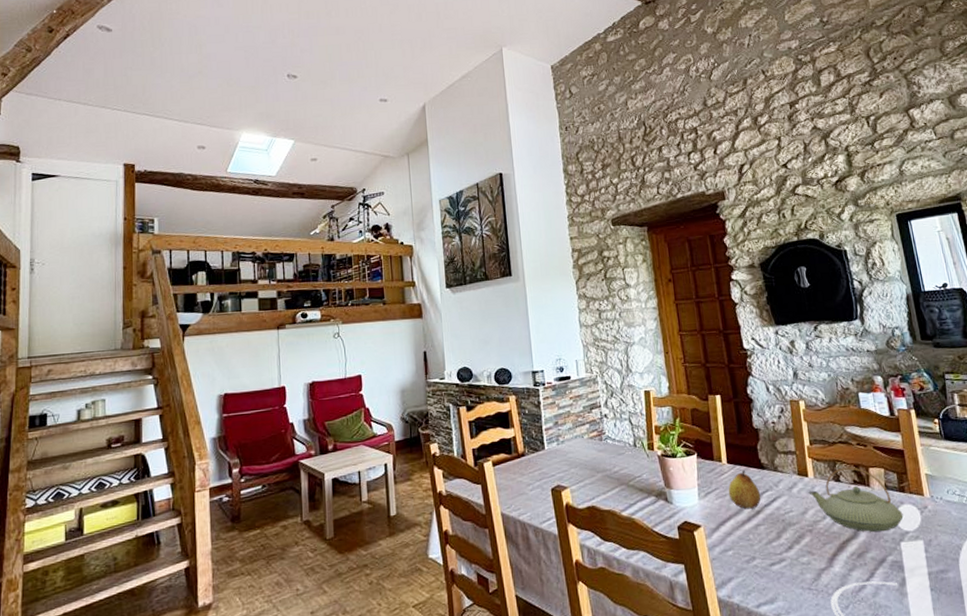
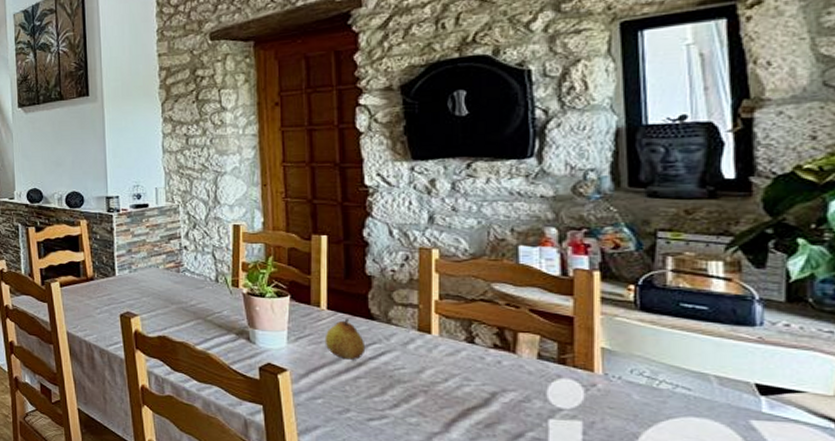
teapot: present [808,467,903,532] -> none [429,329,559,405]

